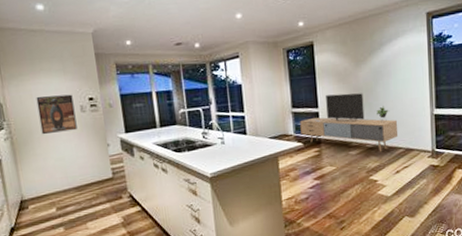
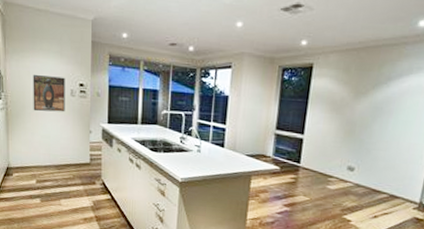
media console: present [300,93,399,152] -> none [280,123,388,193]

